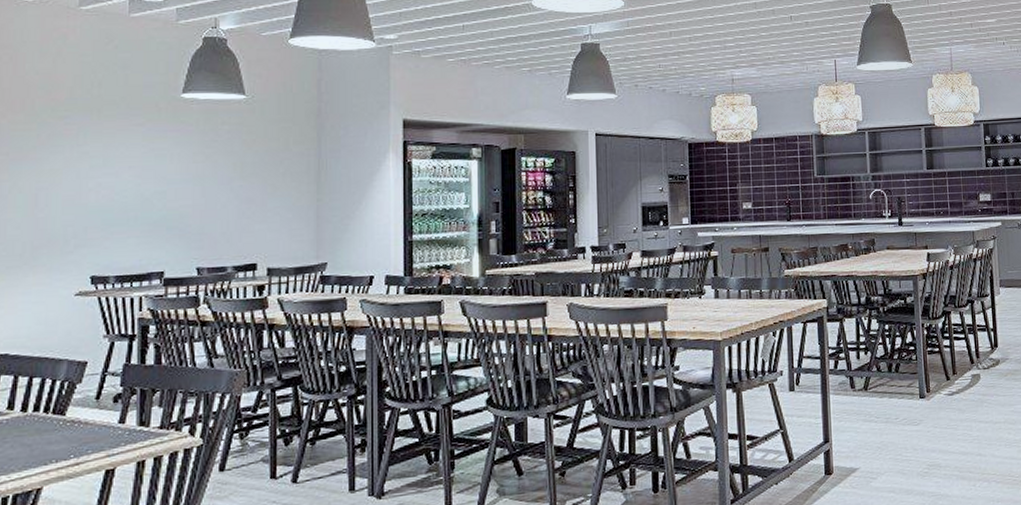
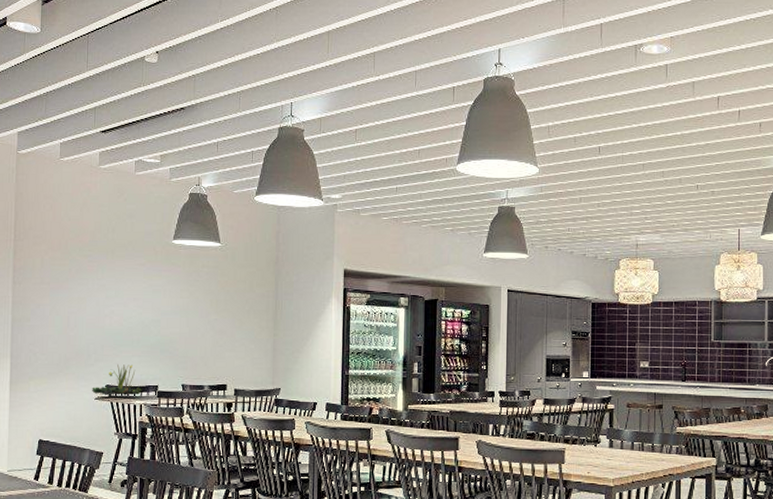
plant: none [71,248,142,290] -> present [92,364,142,397]

